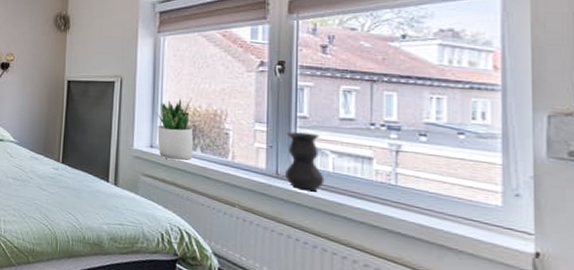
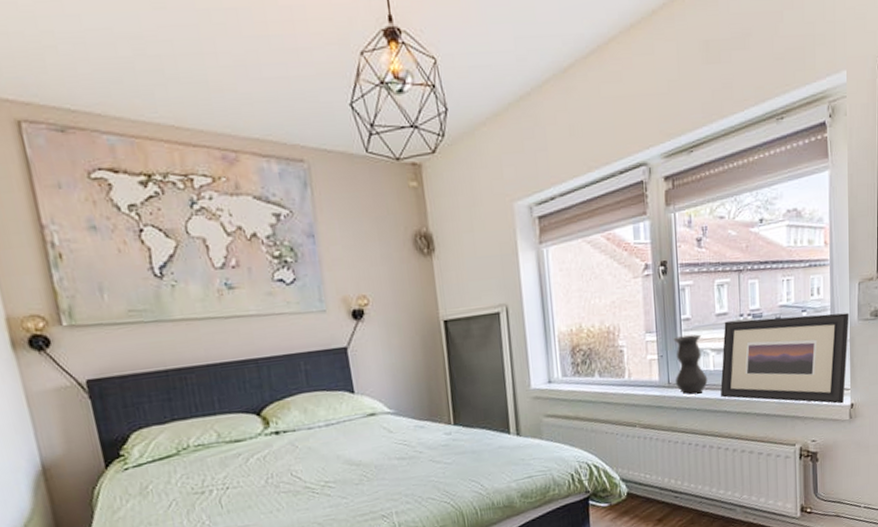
planter: present [157,98,194,161] -> none [550,319,592,392]
picture frame: none [339,127,533,249] -> present [720,312,850,404]

